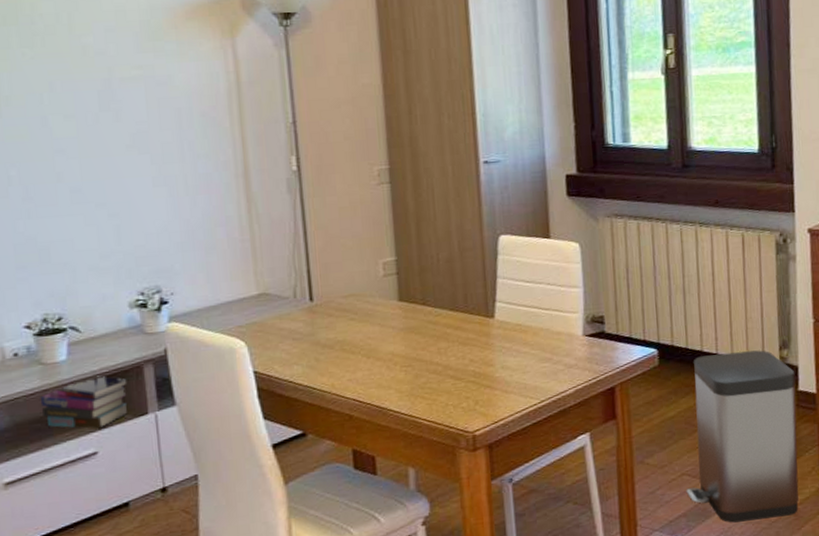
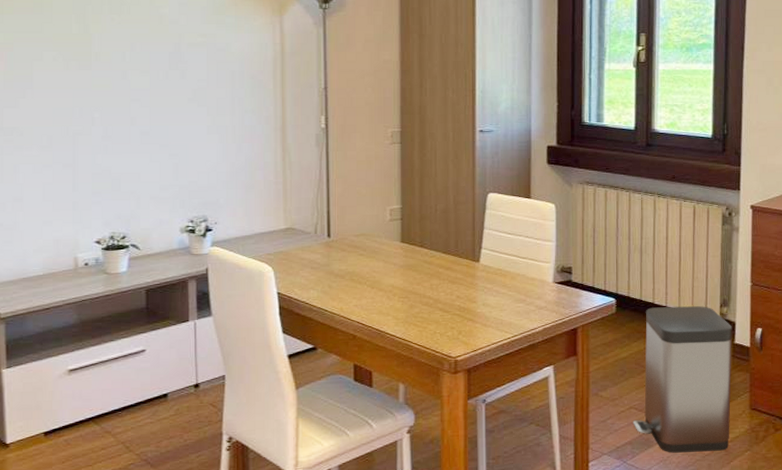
books: present [40,375,128,428] -> none [103,286,174,330]

